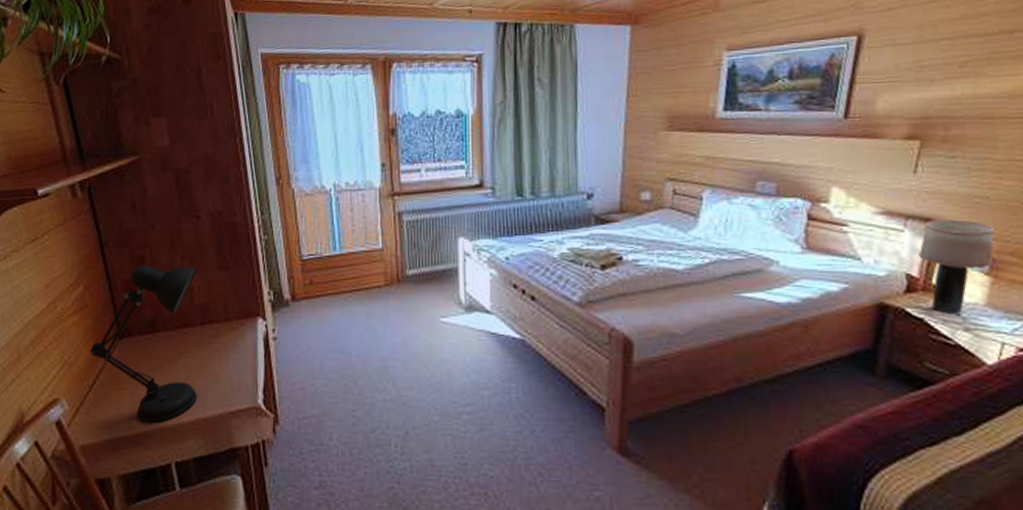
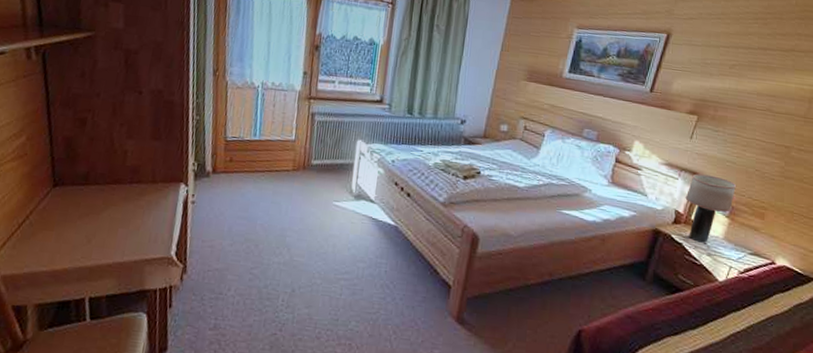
desk lamp: present [90,264,197,423] -> none [23,125,132,262]

